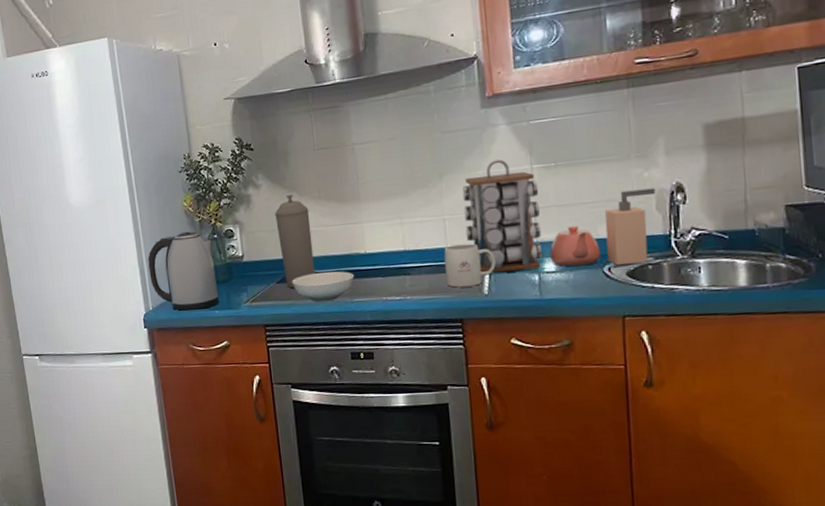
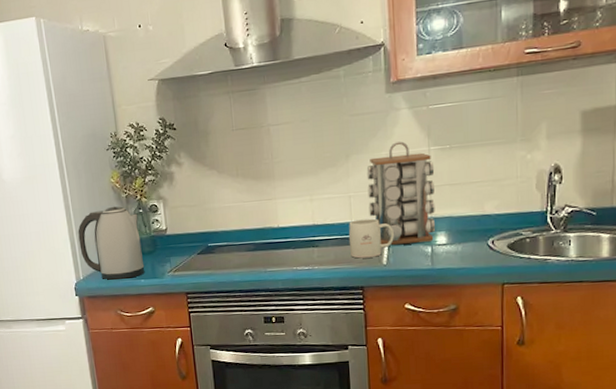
canister: present [275,195,315,289] -> none [196,172,233,260]
bowl: present [291,271,355,303] -> none [210,243,268,272]
teapot: present [549,225,601,267] -> none [441,202,486,240]
soap dispenser: present [605,188,656,266] -> none [491,169,536,239]

